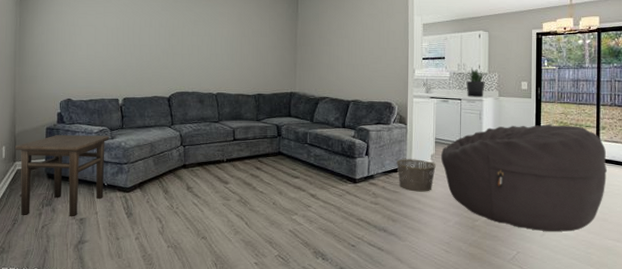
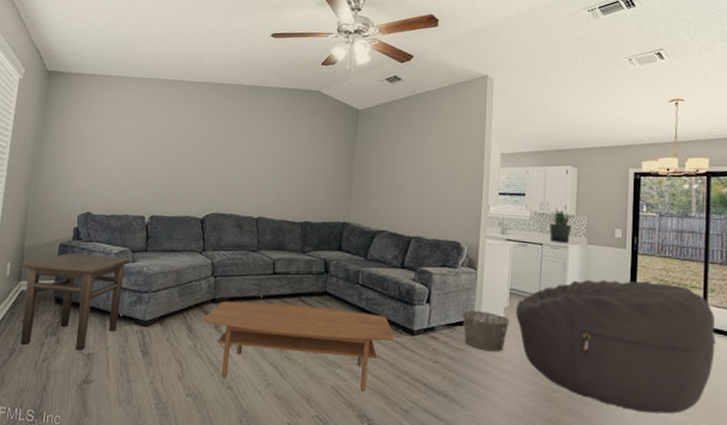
coffee table: none [177,165,340,233] -> present [203,301,394,392]

